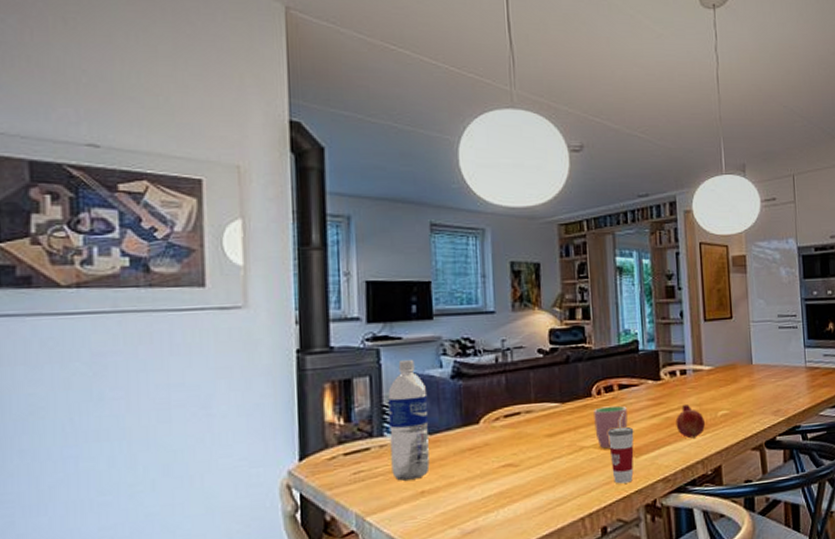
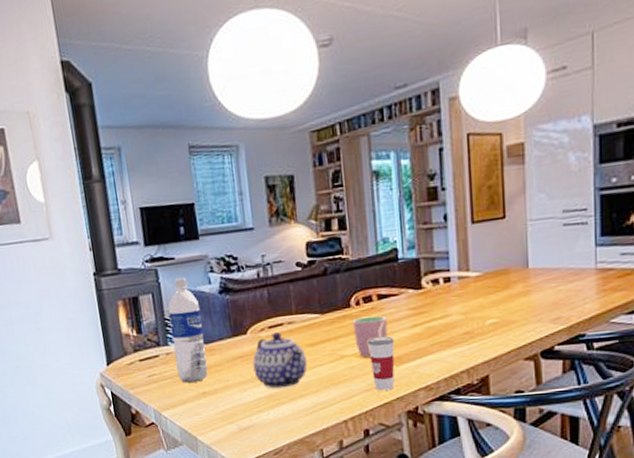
teapot: none [483,422,544,485] -> present [252,332,308,389]
fruit: present [675,405,705,439] -> none [438,313,471,348]

